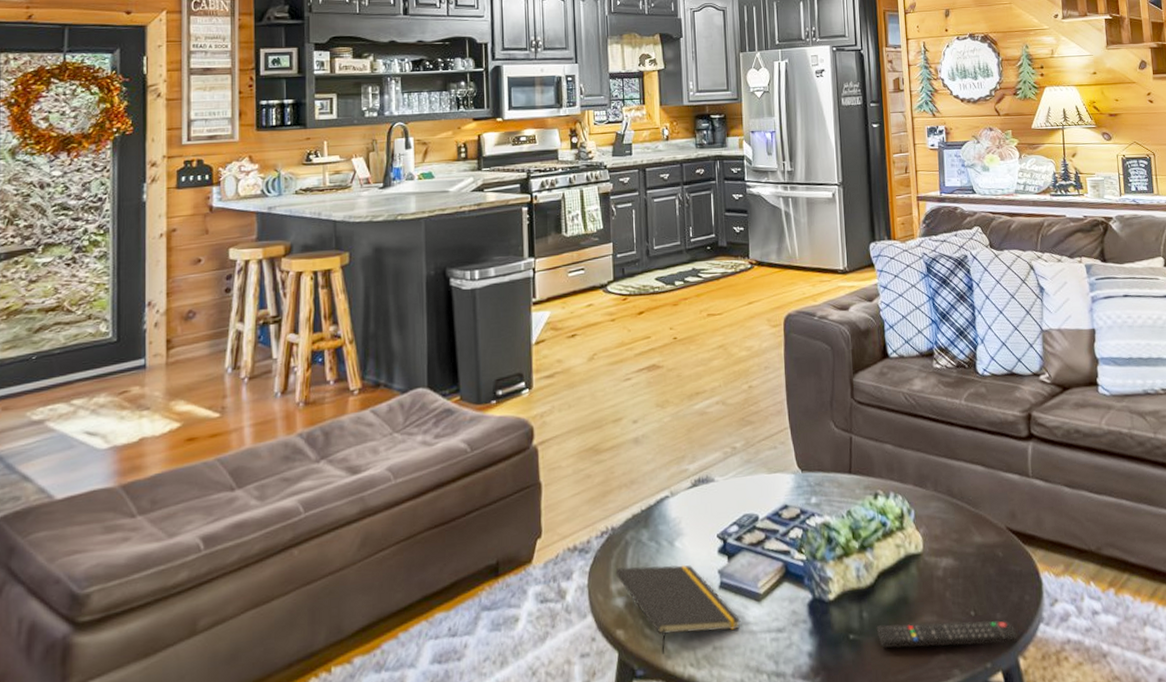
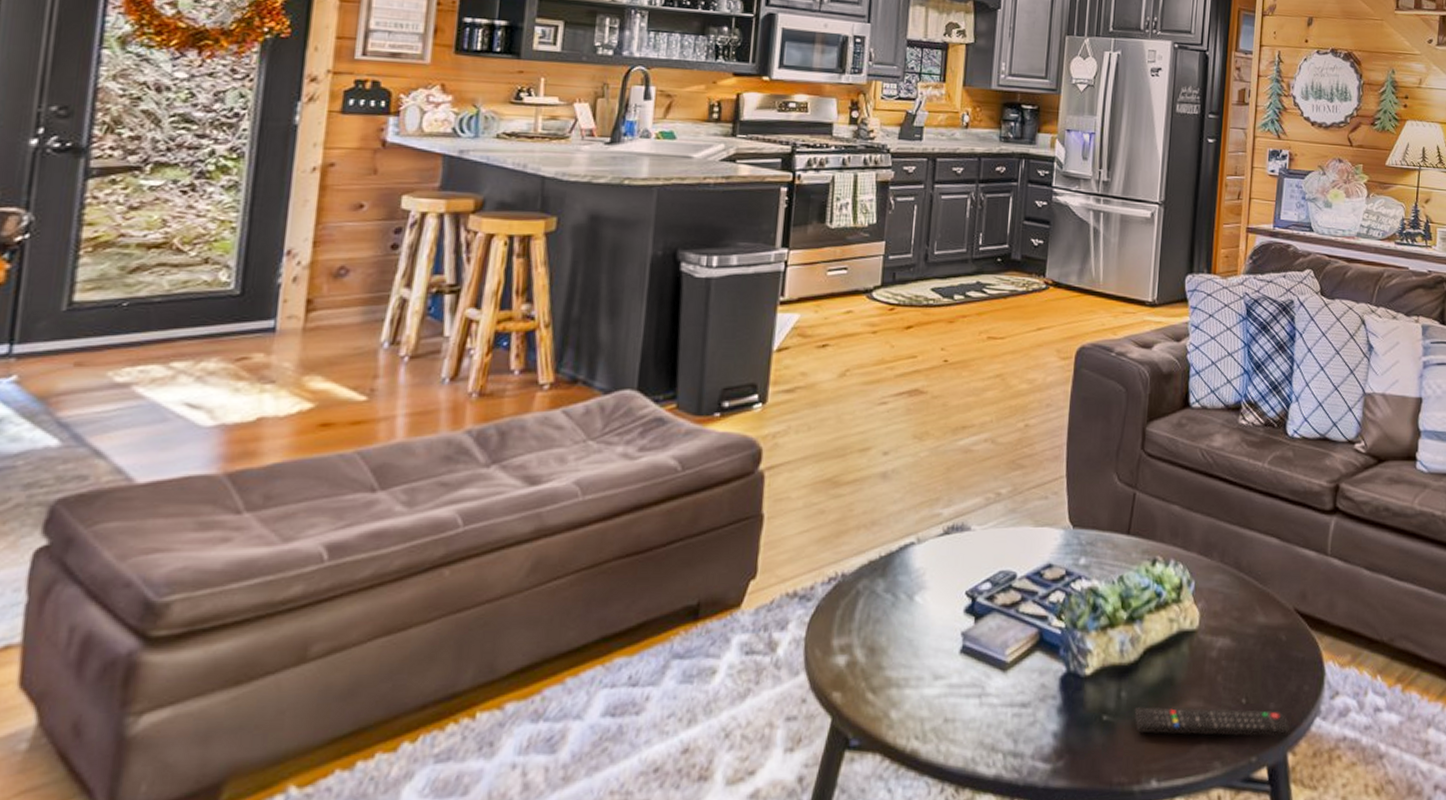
notepad: present [615,565,741,654] -> none [839,621,981,723]

